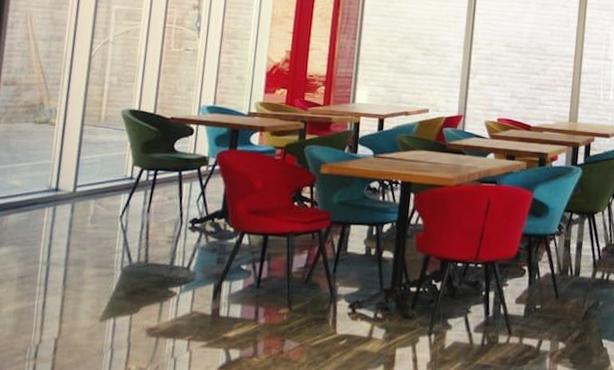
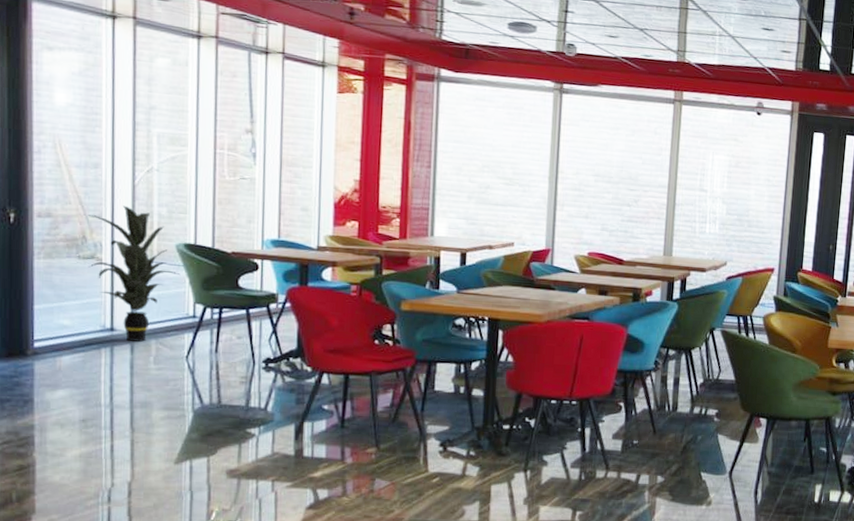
indoor plant: none [43,75,123,202] -> present [88,205,181,342]

